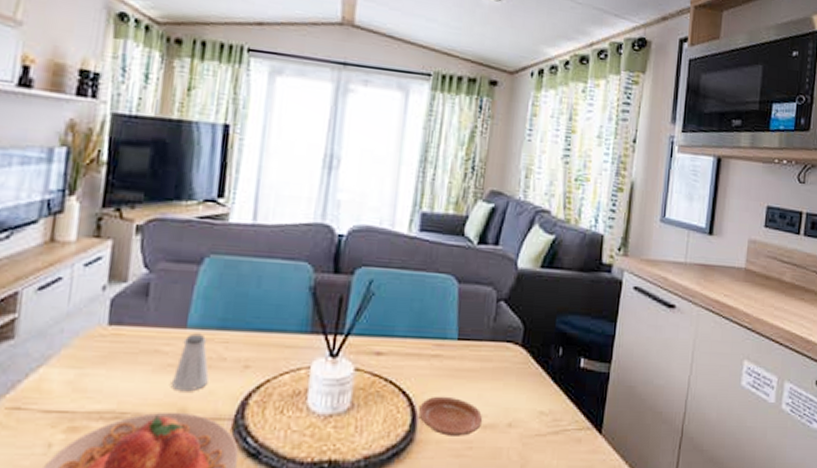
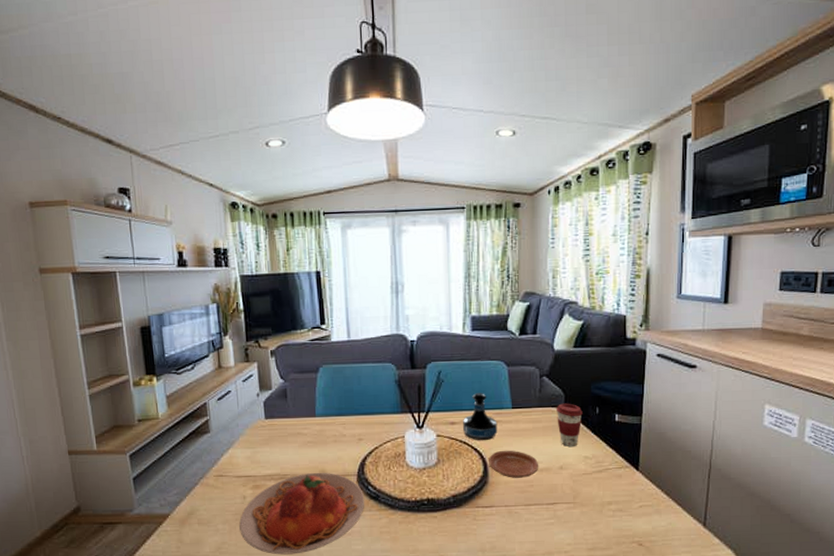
saltshaker: present [171,333,209,392] -> none [312,419,336,459]
tequila bottle: none [391,315,437,382] -> present [463,393,498,441]
coffee cup: none [511,338,543,397] -> present [555,403,583,446]

